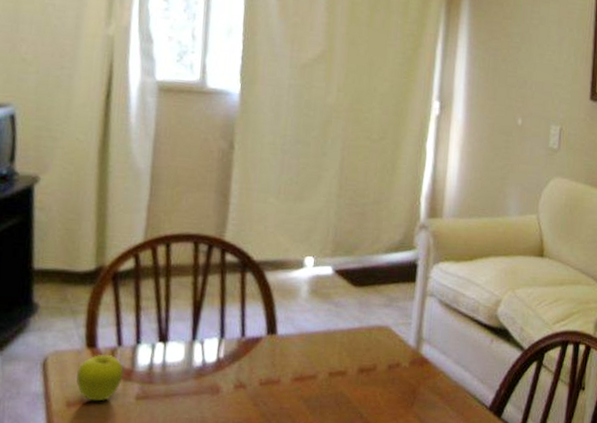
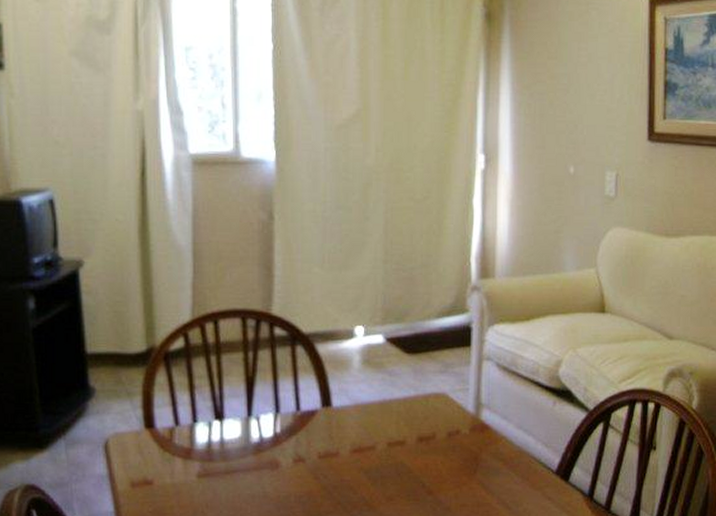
fruit: present [76,354,124,402] -> none [138,434,183,481]

